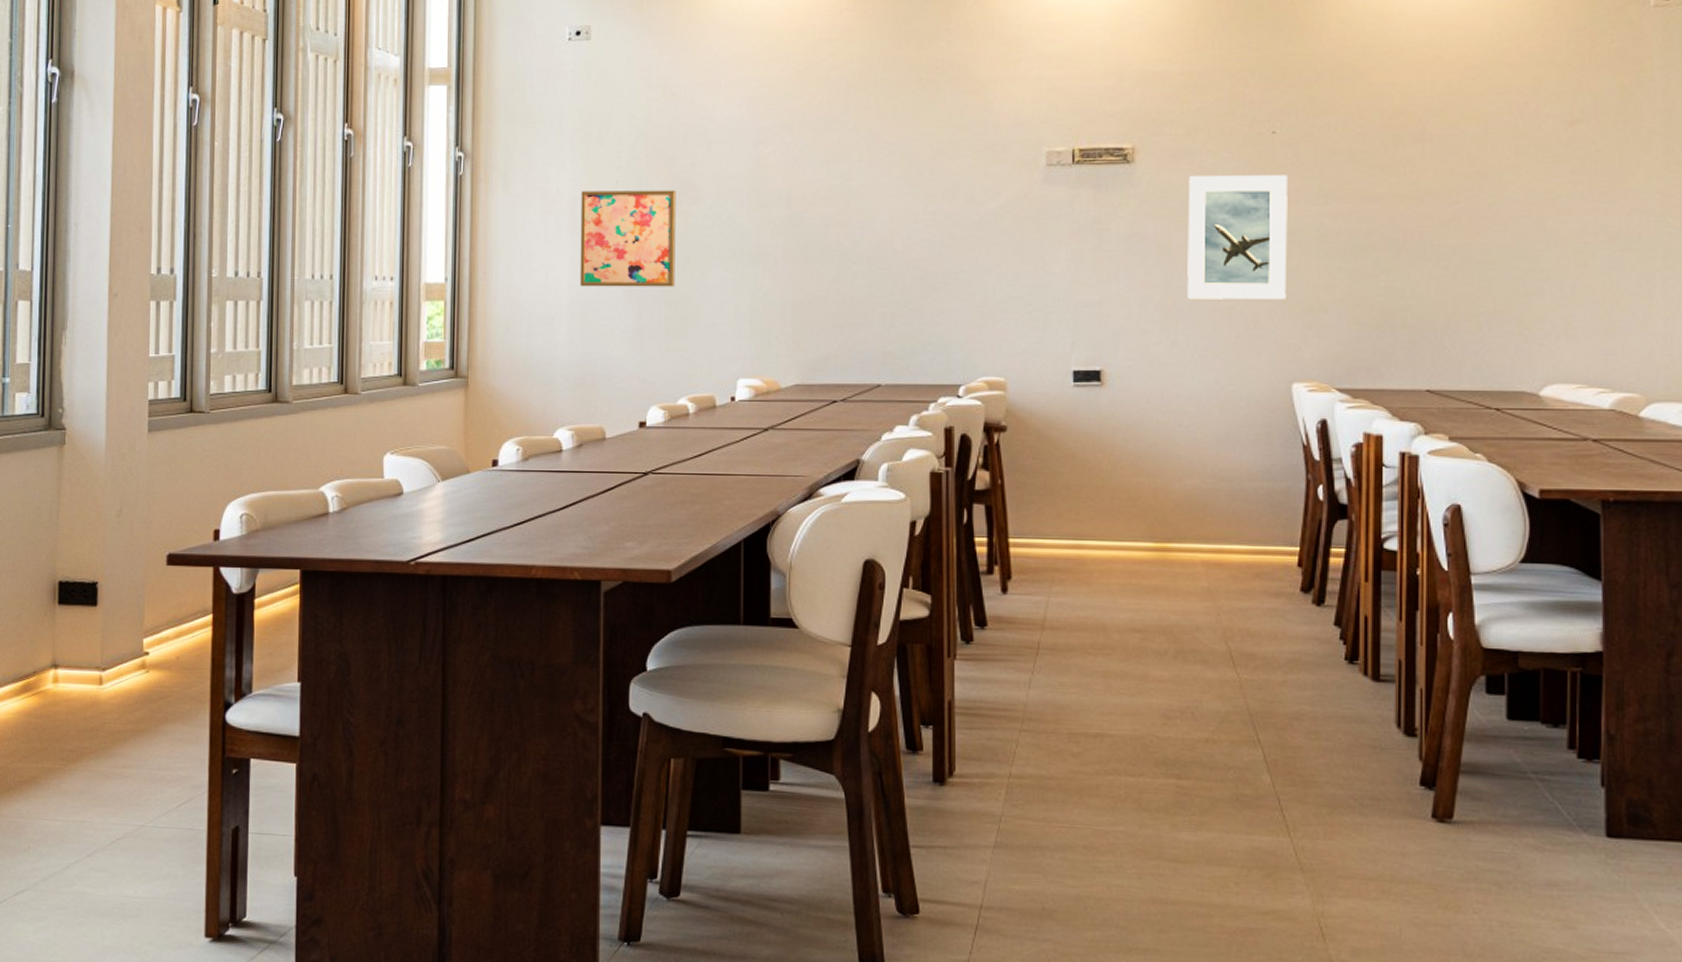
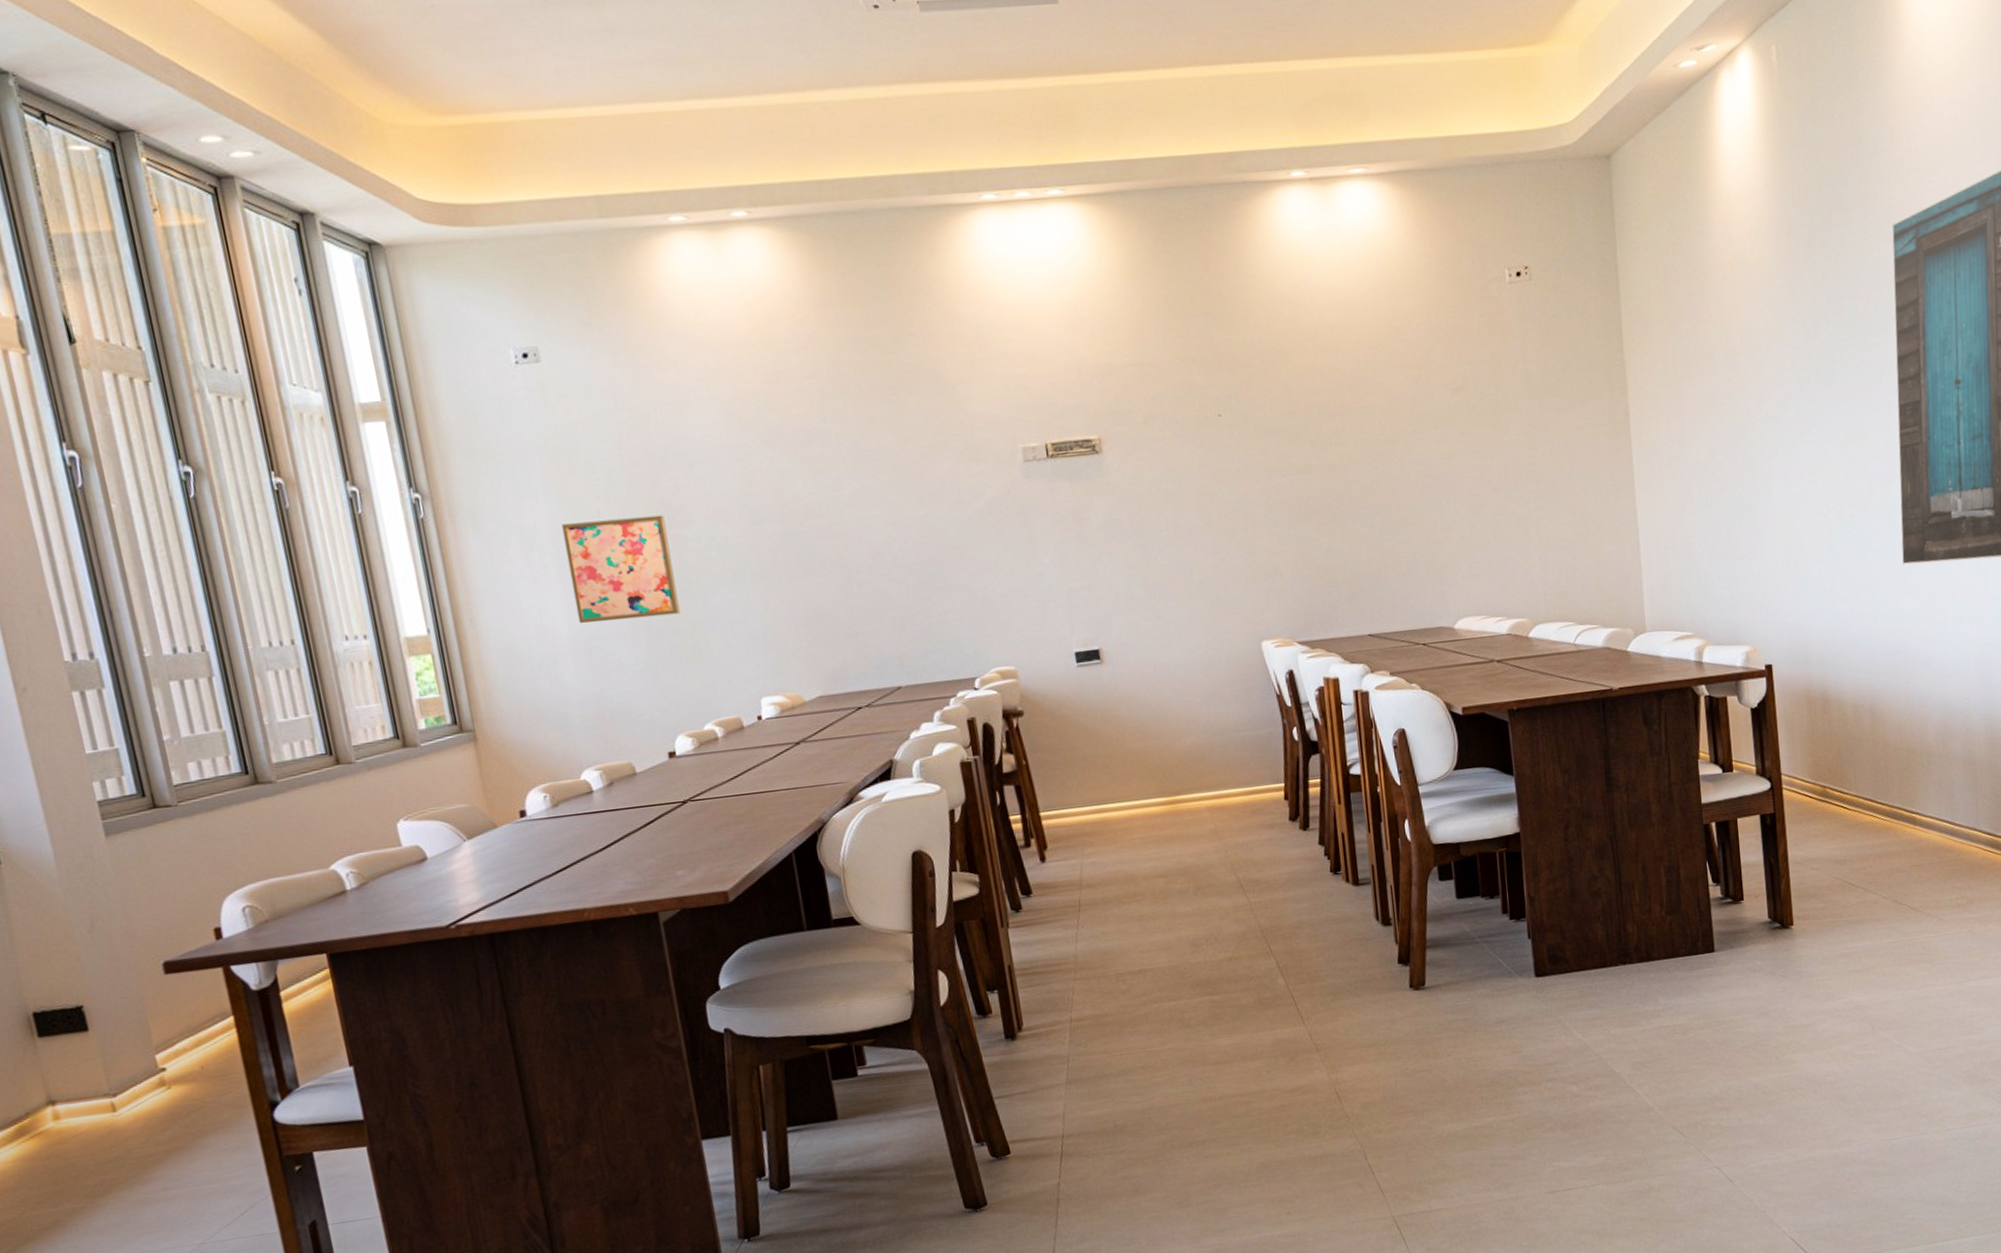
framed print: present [1187,175,1288,299] -> none [1152,454,1248,576]

